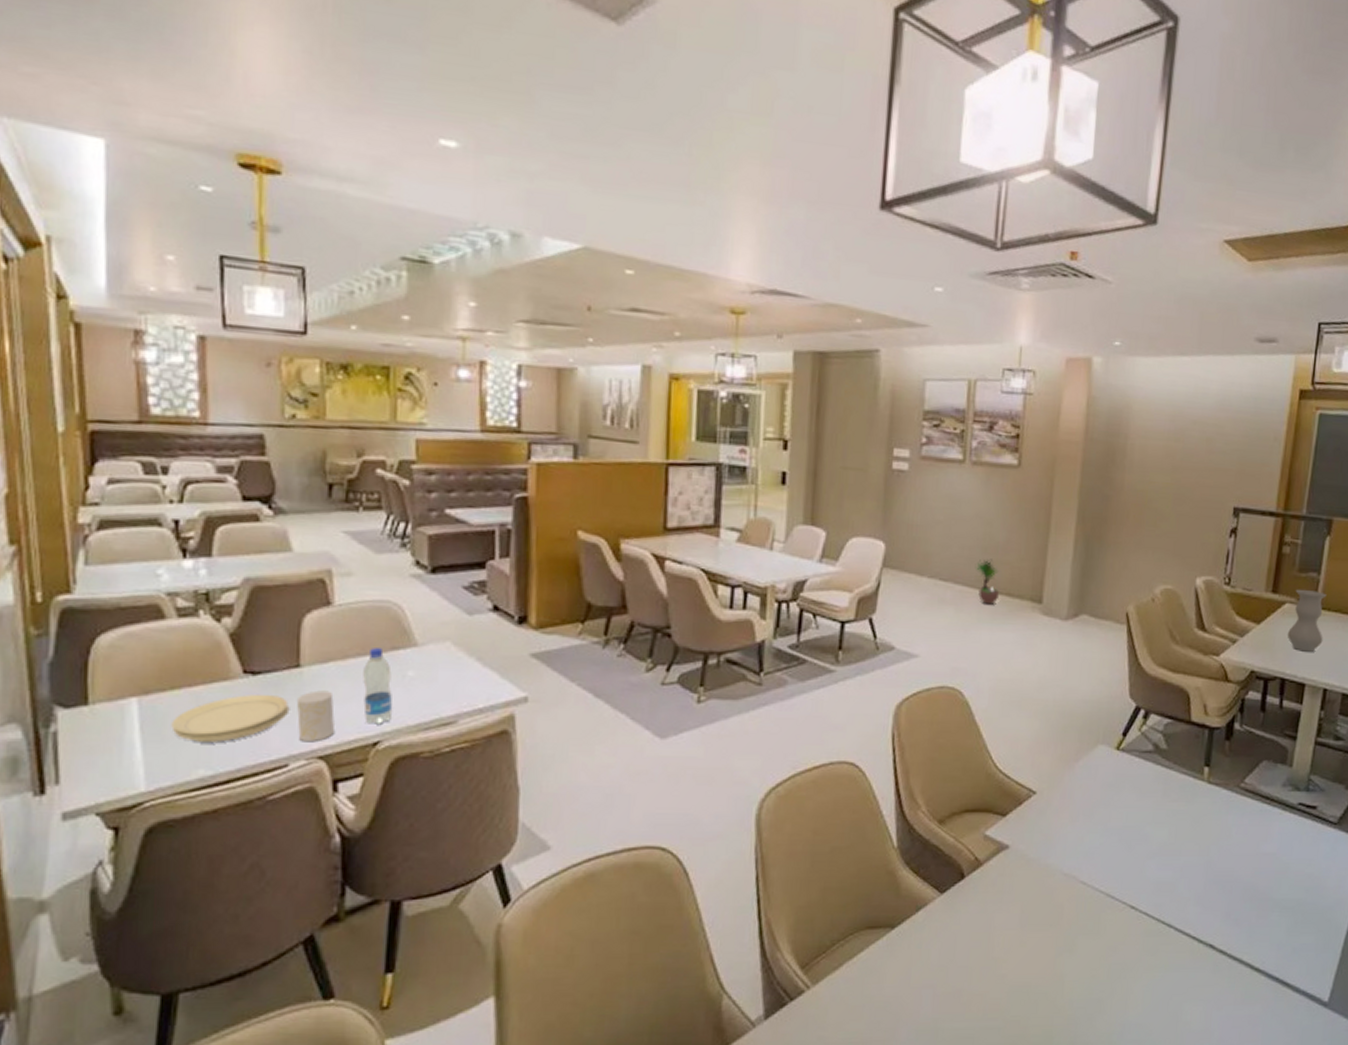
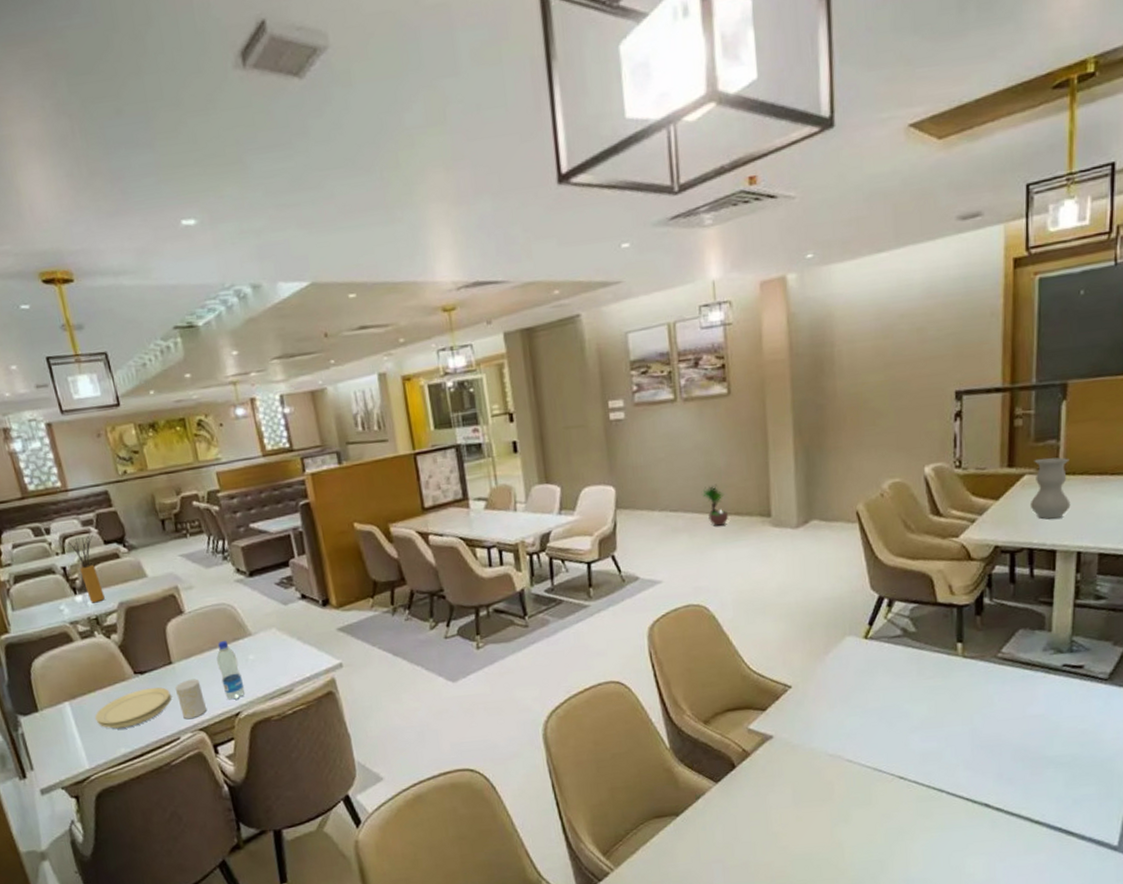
vase: none [191,481,229,573] -> present [68,532,105,603]

